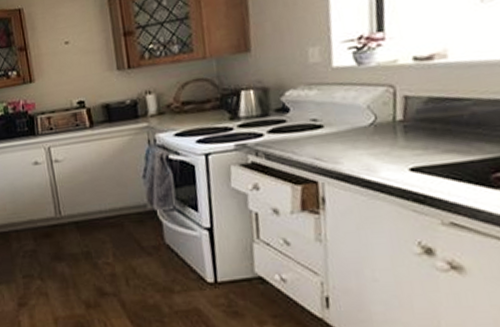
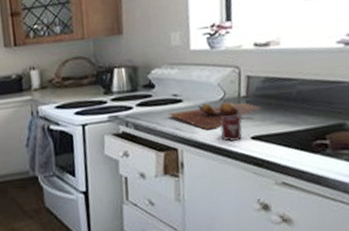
cutting board: none [305,127,423,160] -> present [167,102,262,130]
cup: none [370,141,399,175] -> present [220,114,243,143]

